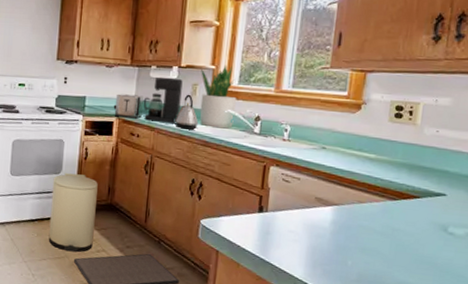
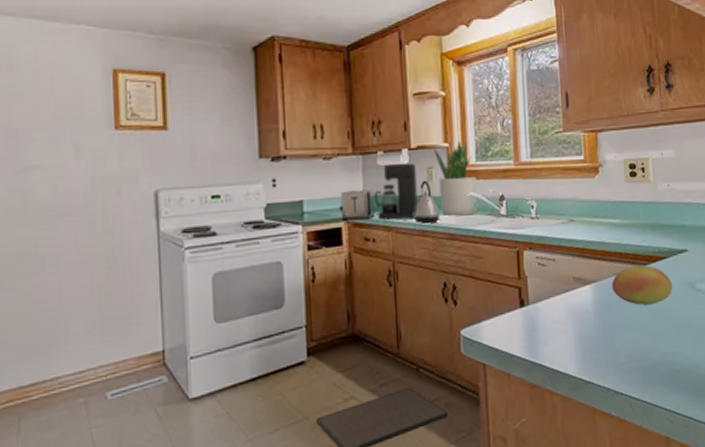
pedal bin: present [48,173,98,253] -> none [274,303,338,411]
fruit: none [354,198,421,237] -> present [612,265,672,305]

